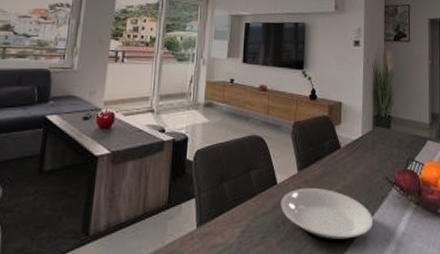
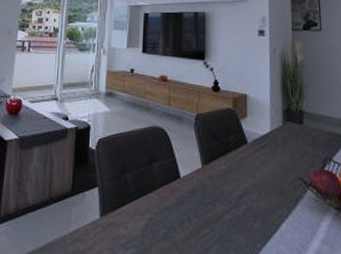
plate: present [280,187,374,242] -> none [184,183,288,245]

